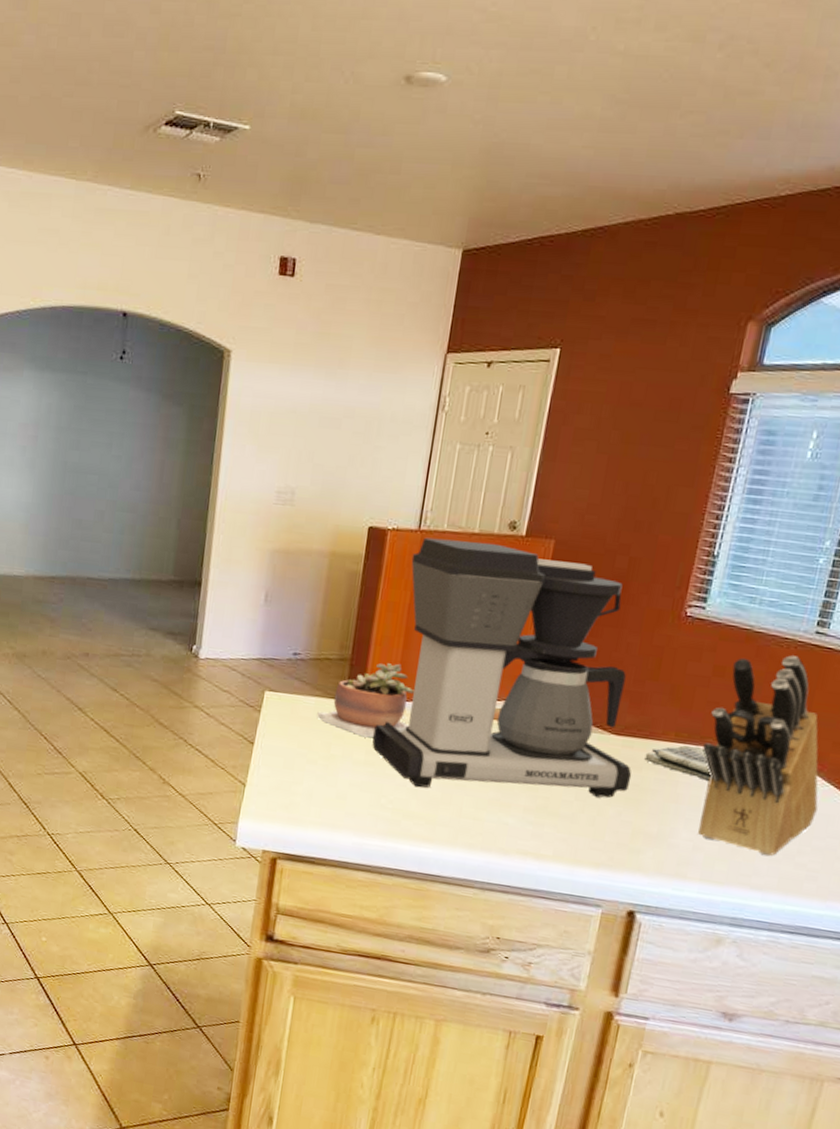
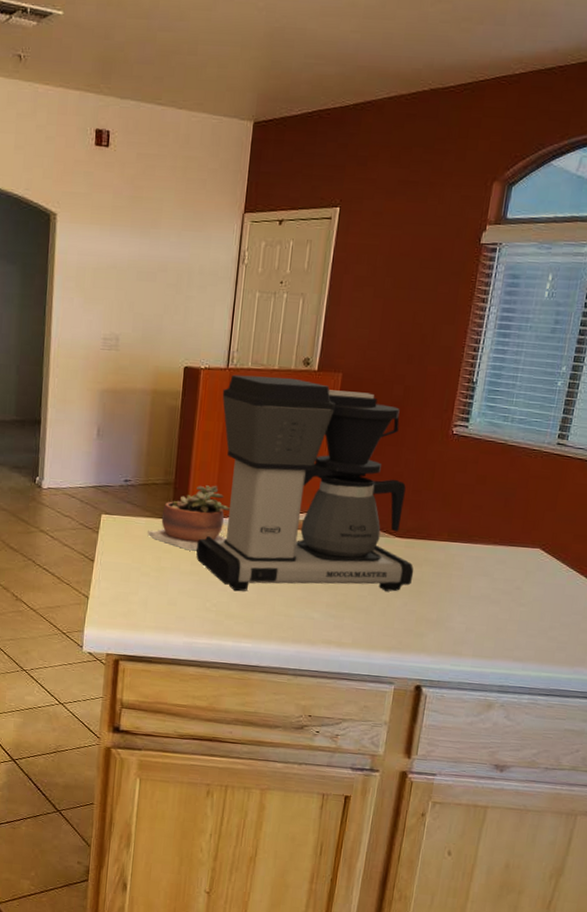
dish towel: present [644,745,711,782] -> none [424,543,478,573]
knife block: present [698,655,819,857] -> none [470,464,564,633]

